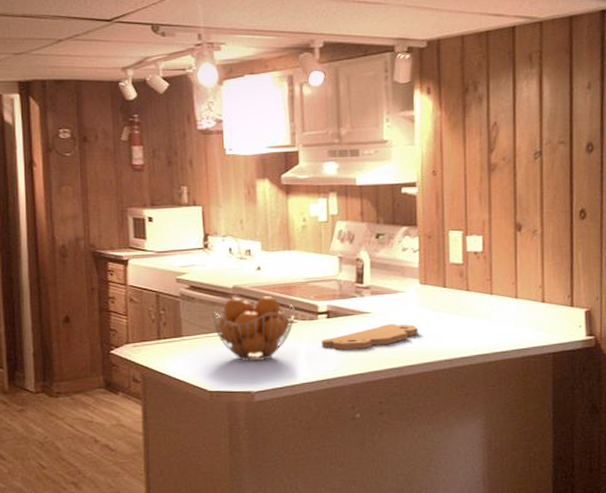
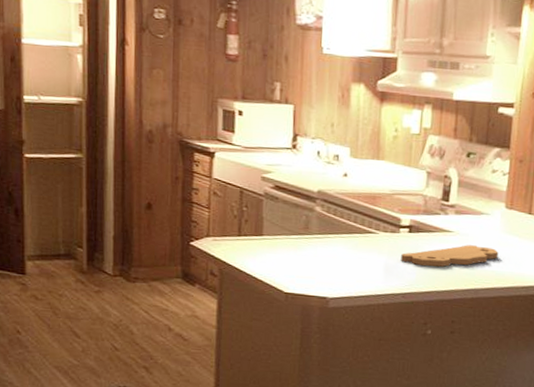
fruit basket: present [211,296,295,362] -> none [293,202,378,268]

